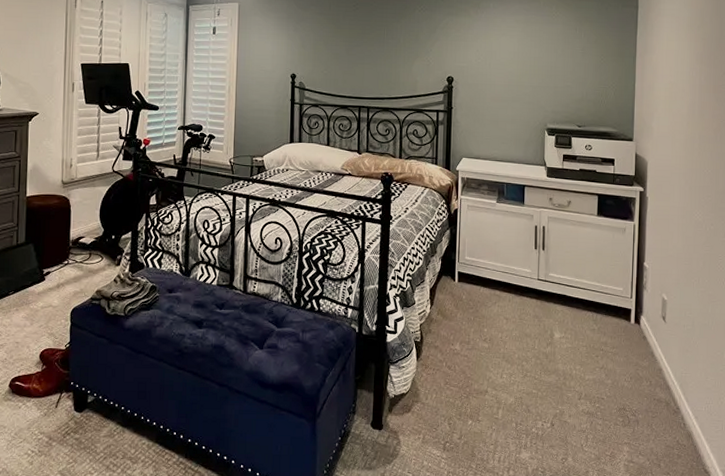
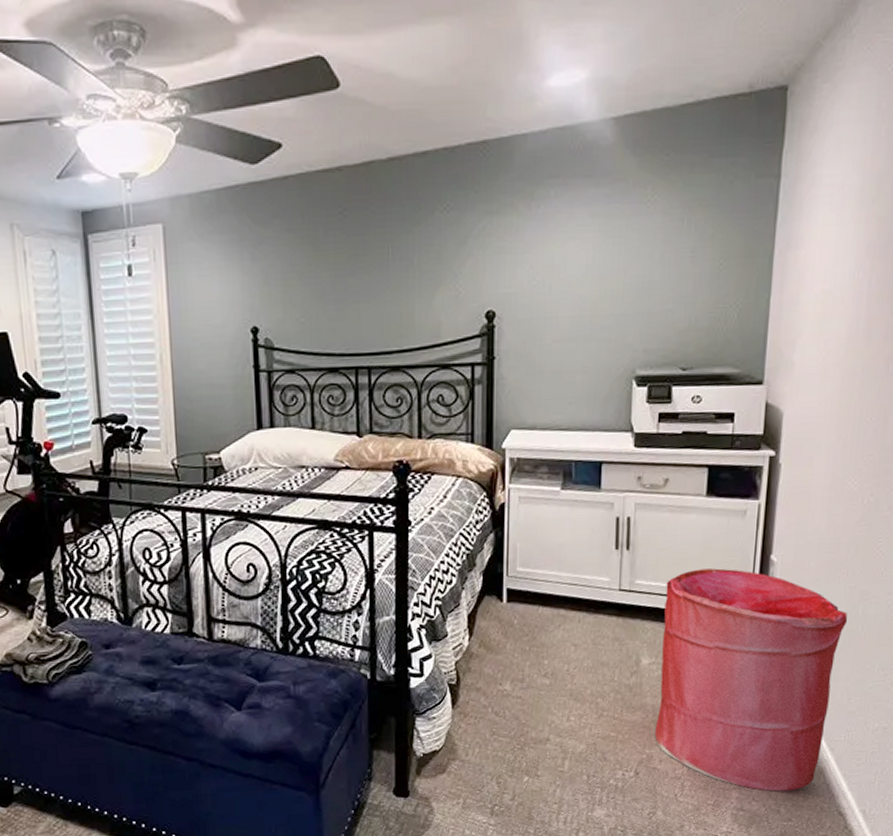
laundry hamper: none [565,269,702,449] -> present [655,568,848,792]

